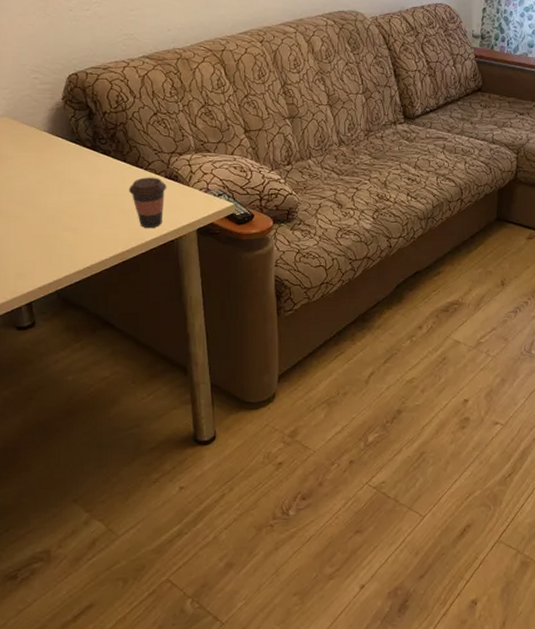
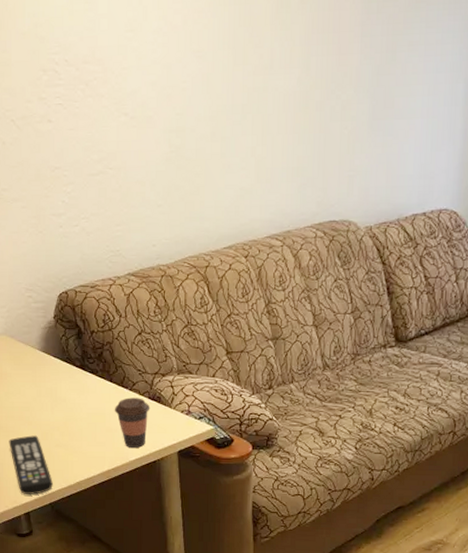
remote control: none [9,220,59,283] -> present [9,435,53,495]

